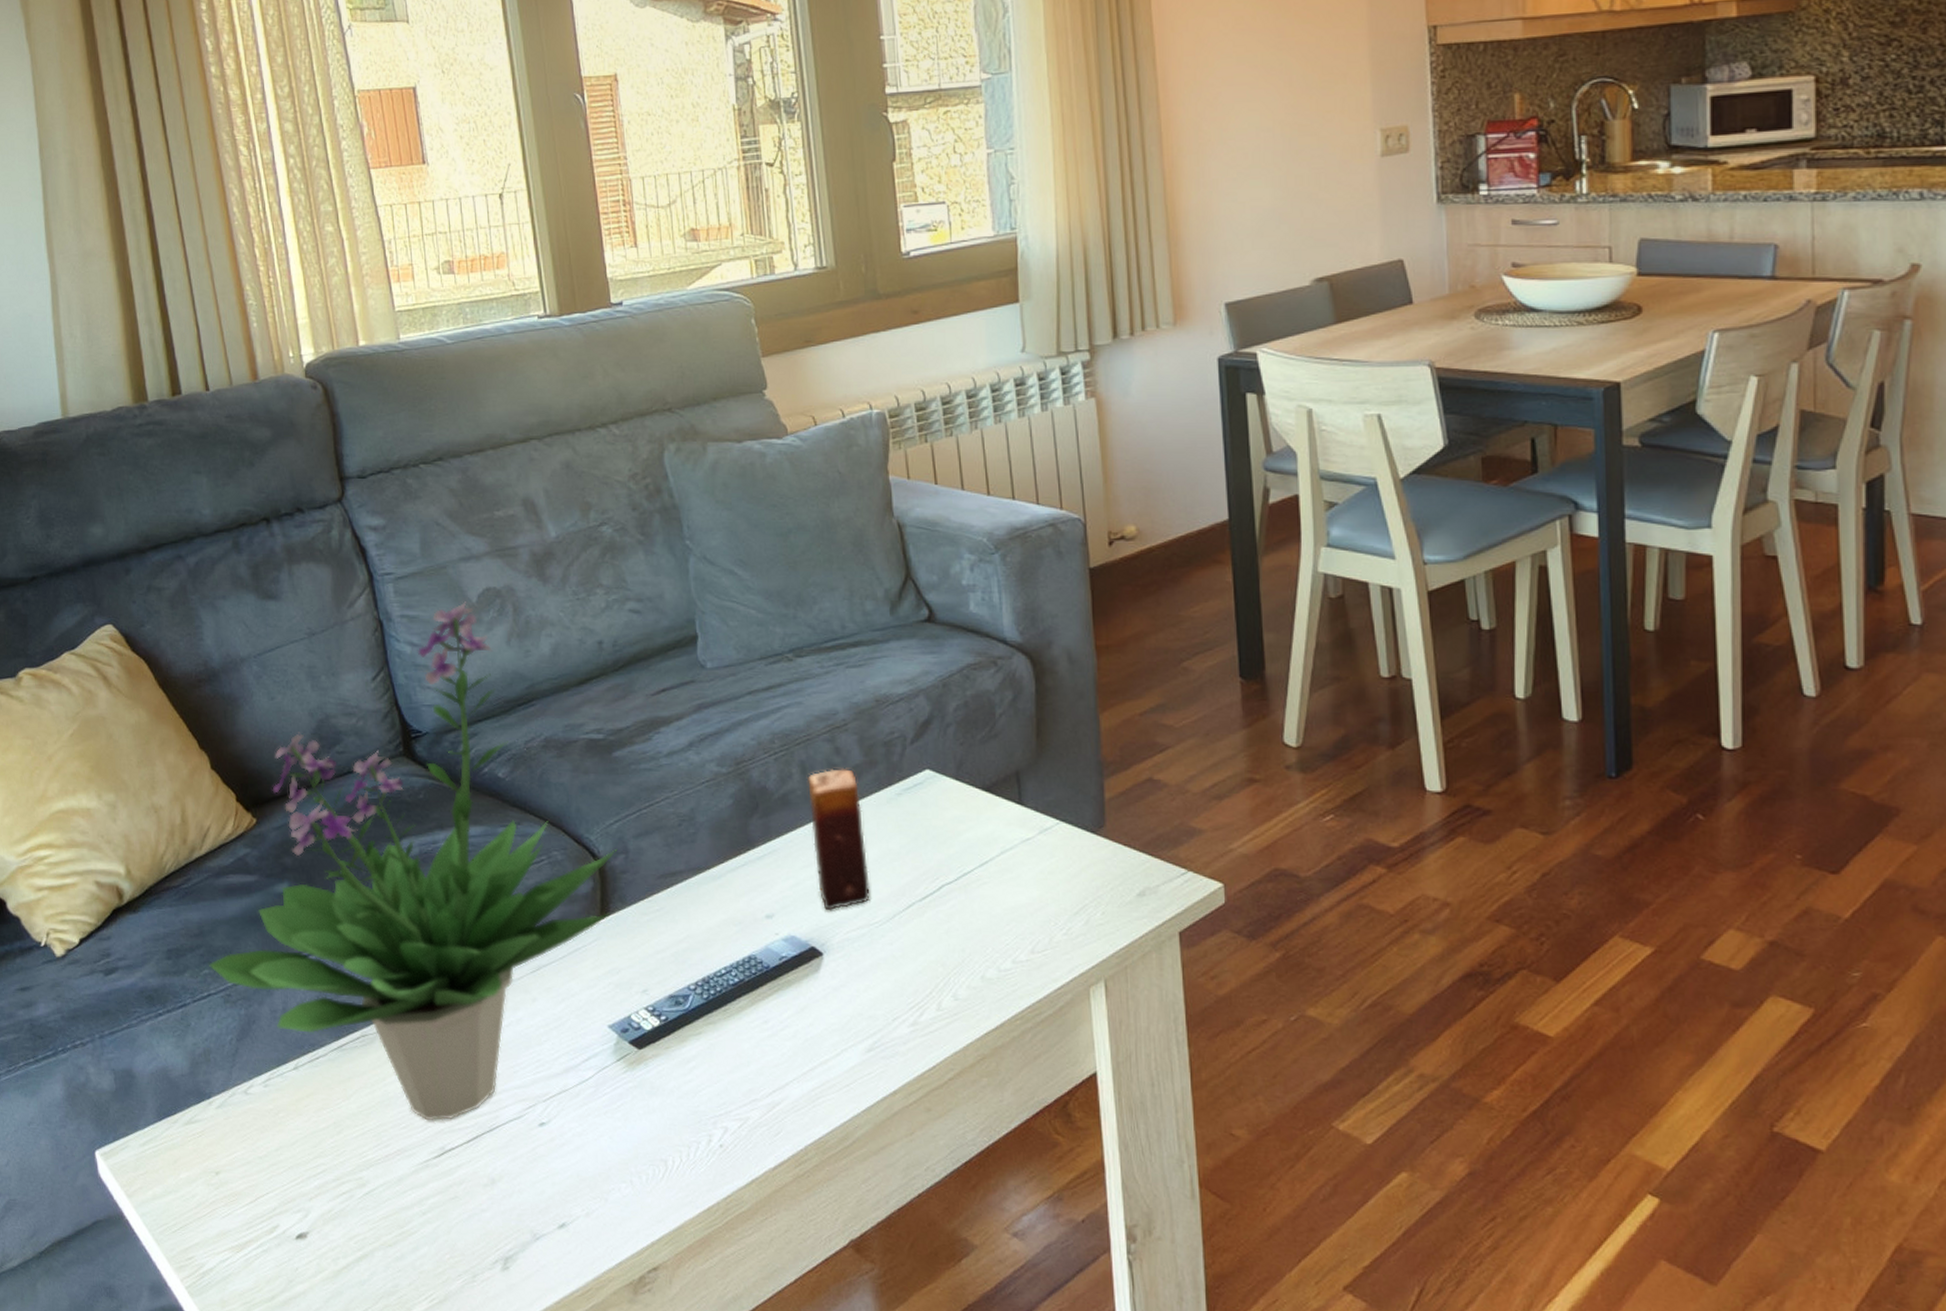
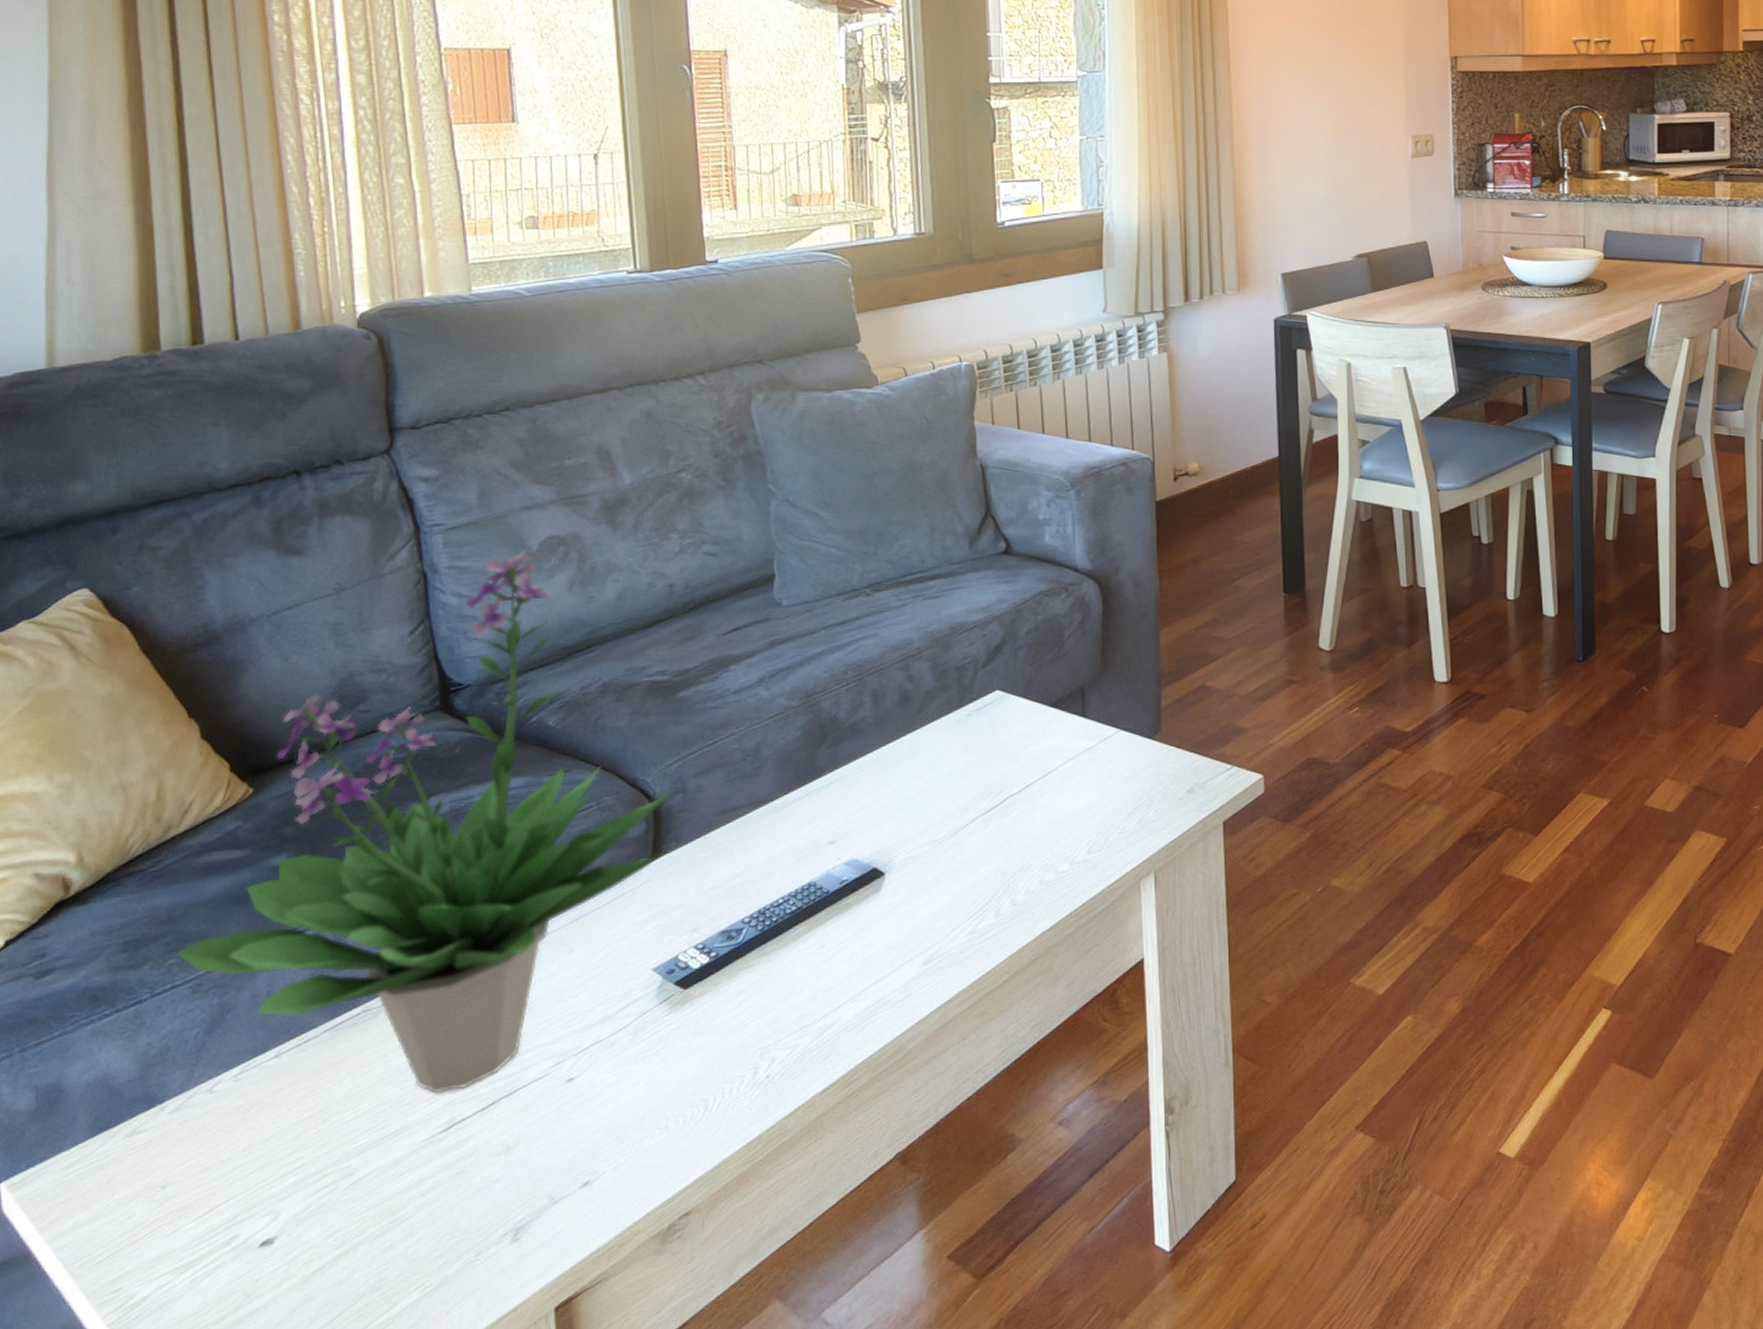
candle: present [808,768,870,911] -> none [879,694,935,832]

